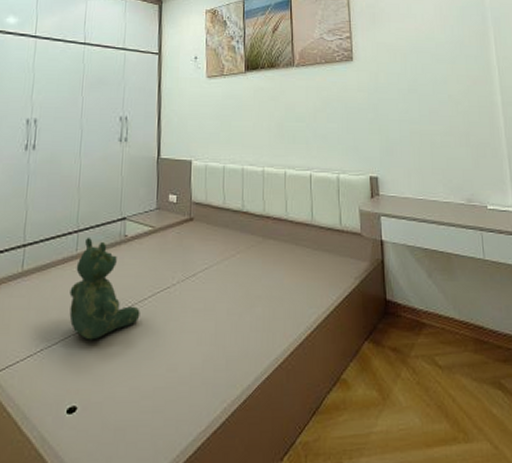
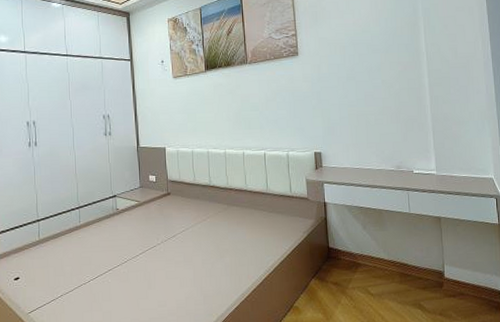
teddy bear: present [69,237,140,340] -> none [78,211,134,287]

